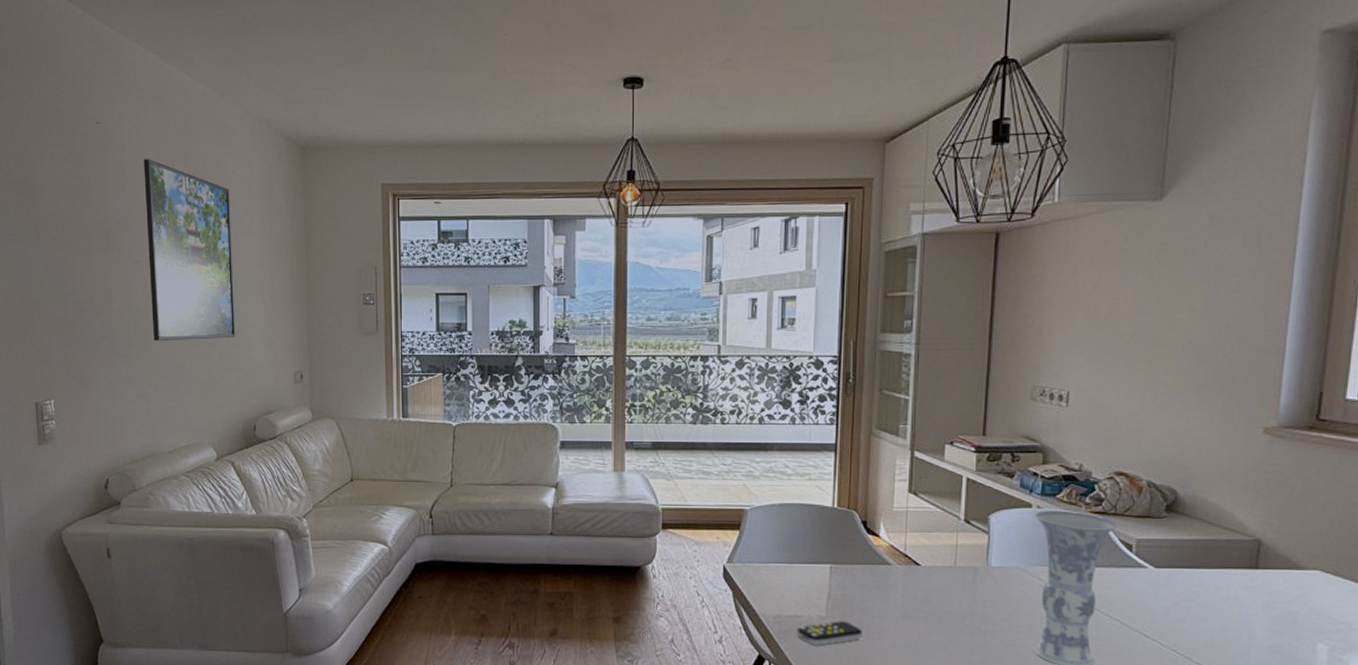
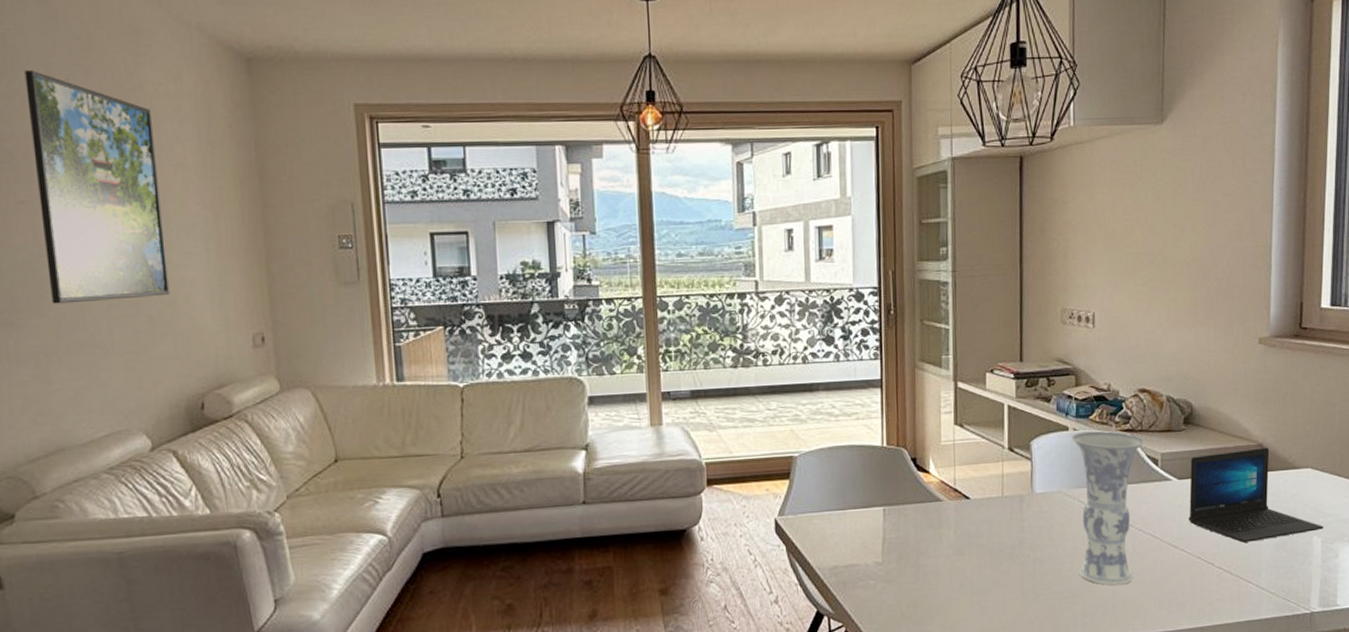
remote control: present [797,621,862,646] -> none [854,565,919,594]
laptop: none [1165,543,1332,641] -> present [1189,447,1324,543]

